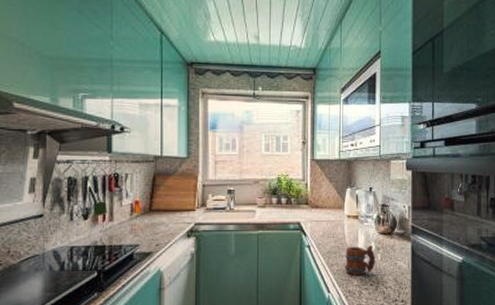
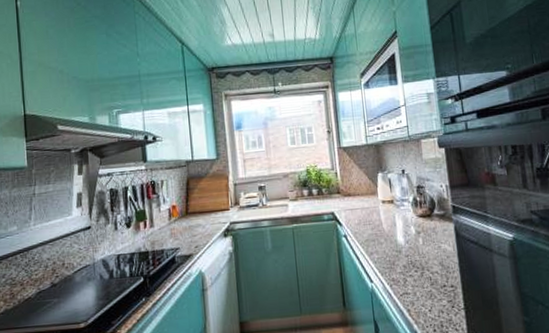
mug: present [344,245,376,275] -> none [384,230,418,262]

